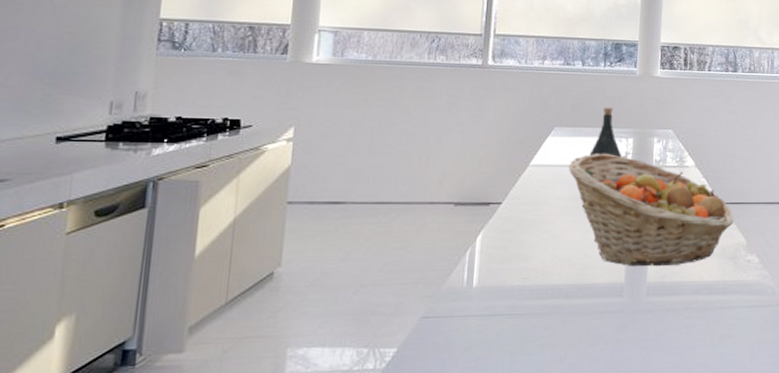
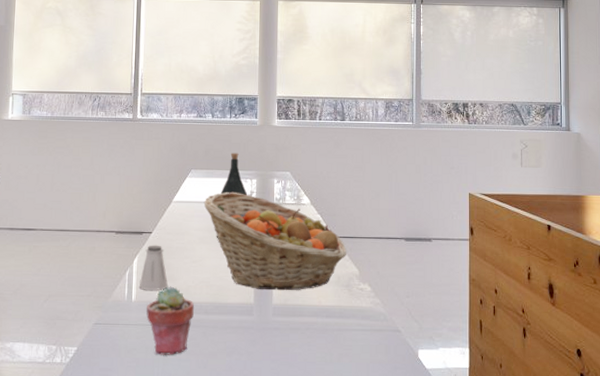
saltshaker: none [482,218,521,273] -> present [139,245,169,290]
potted succulent: none [491,267,552,351] -> present [146,286,194,355]

